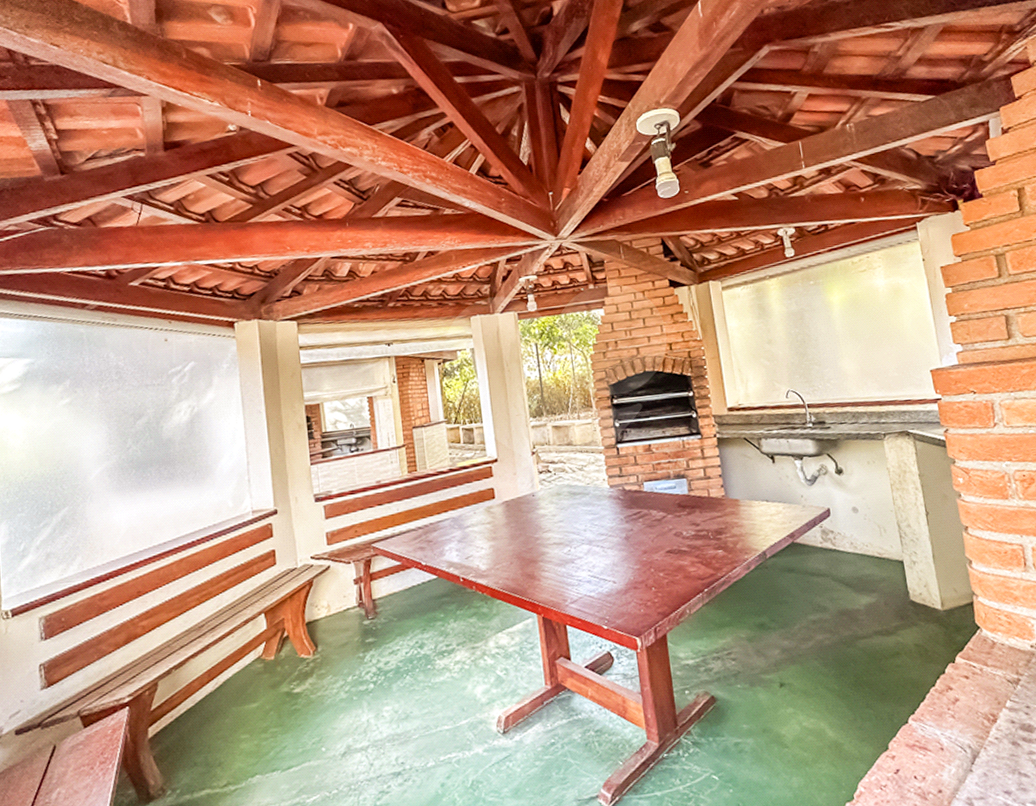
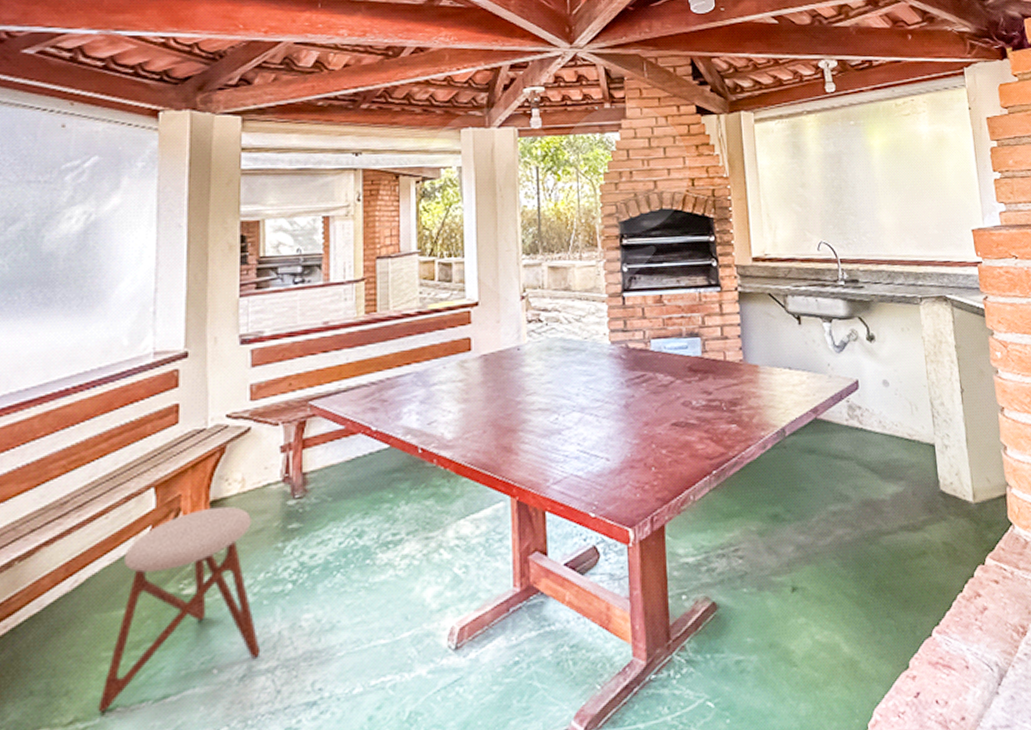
stool: none [242,626,356,779] -> present [98,506,261,713]

